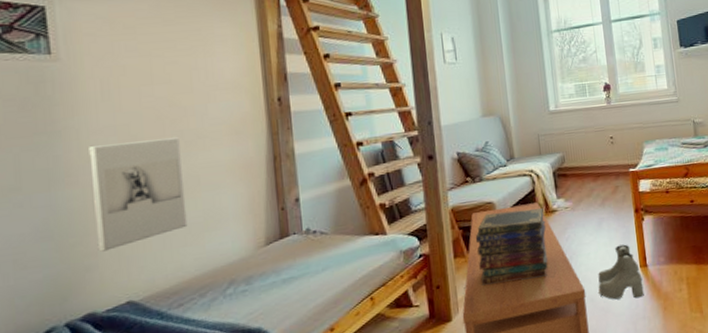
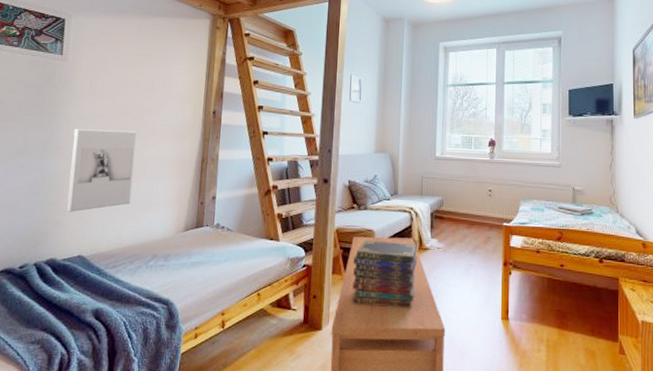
boots: present [598,244,644,300] -> none [458,293,502,349]

